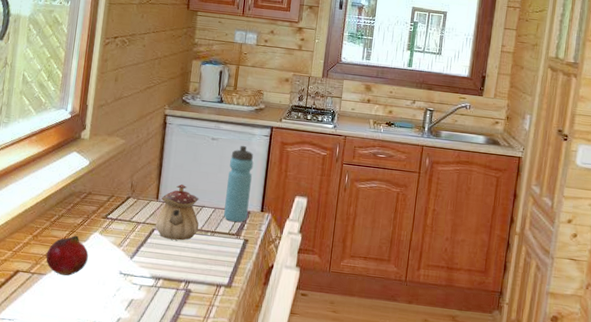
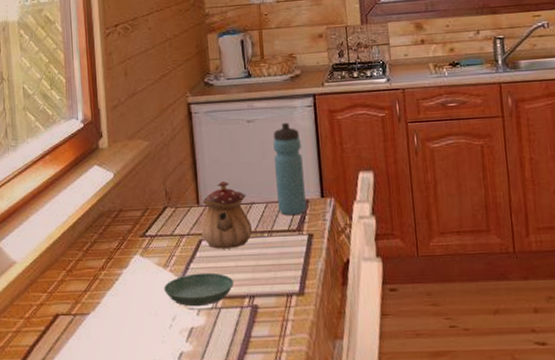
fruit: present [46,235,89,276] -> none [85,262,133,313]
saucer: none [114,255,175,284] -> present [164,272,234,307]

